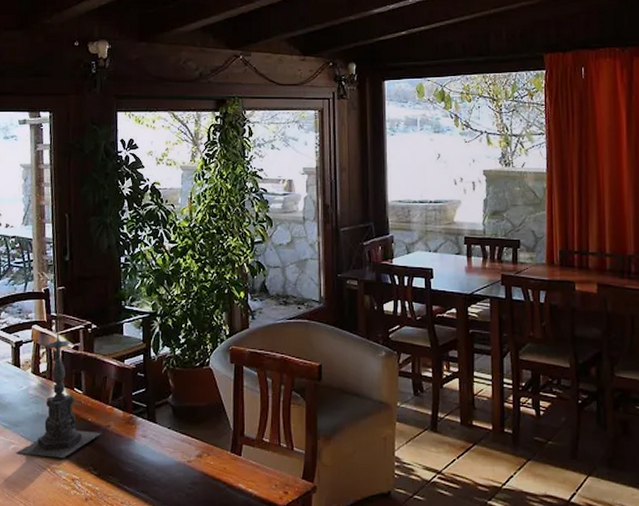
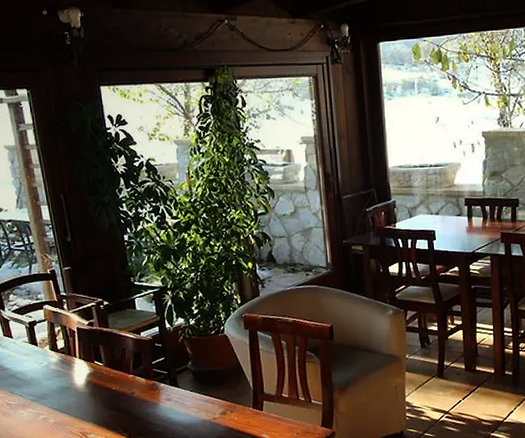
candle holder: present [16,326,102,459] -> none [46,305,128,425]

